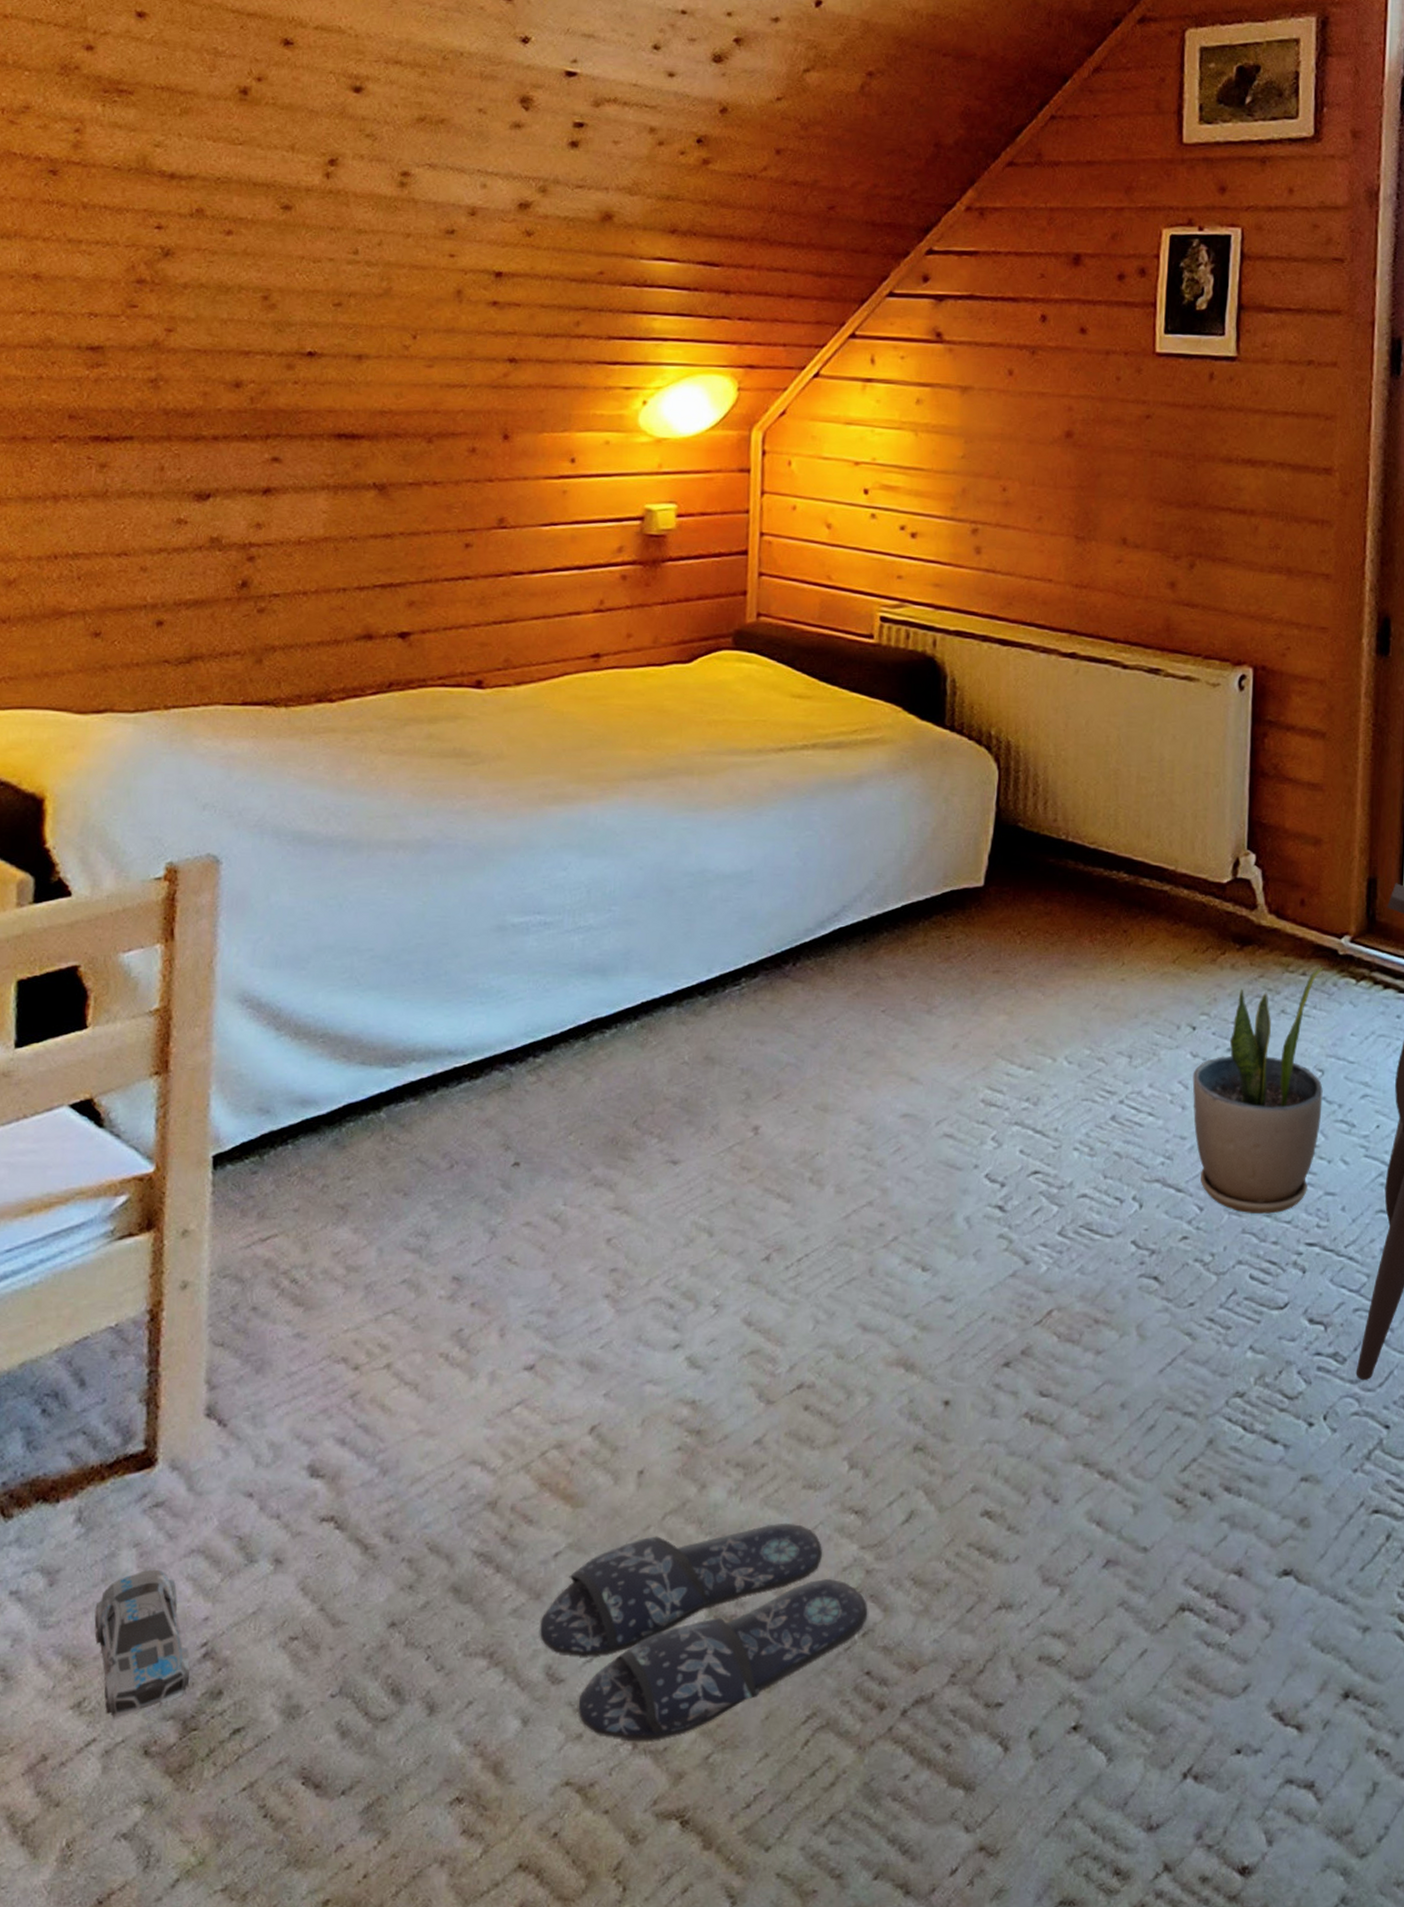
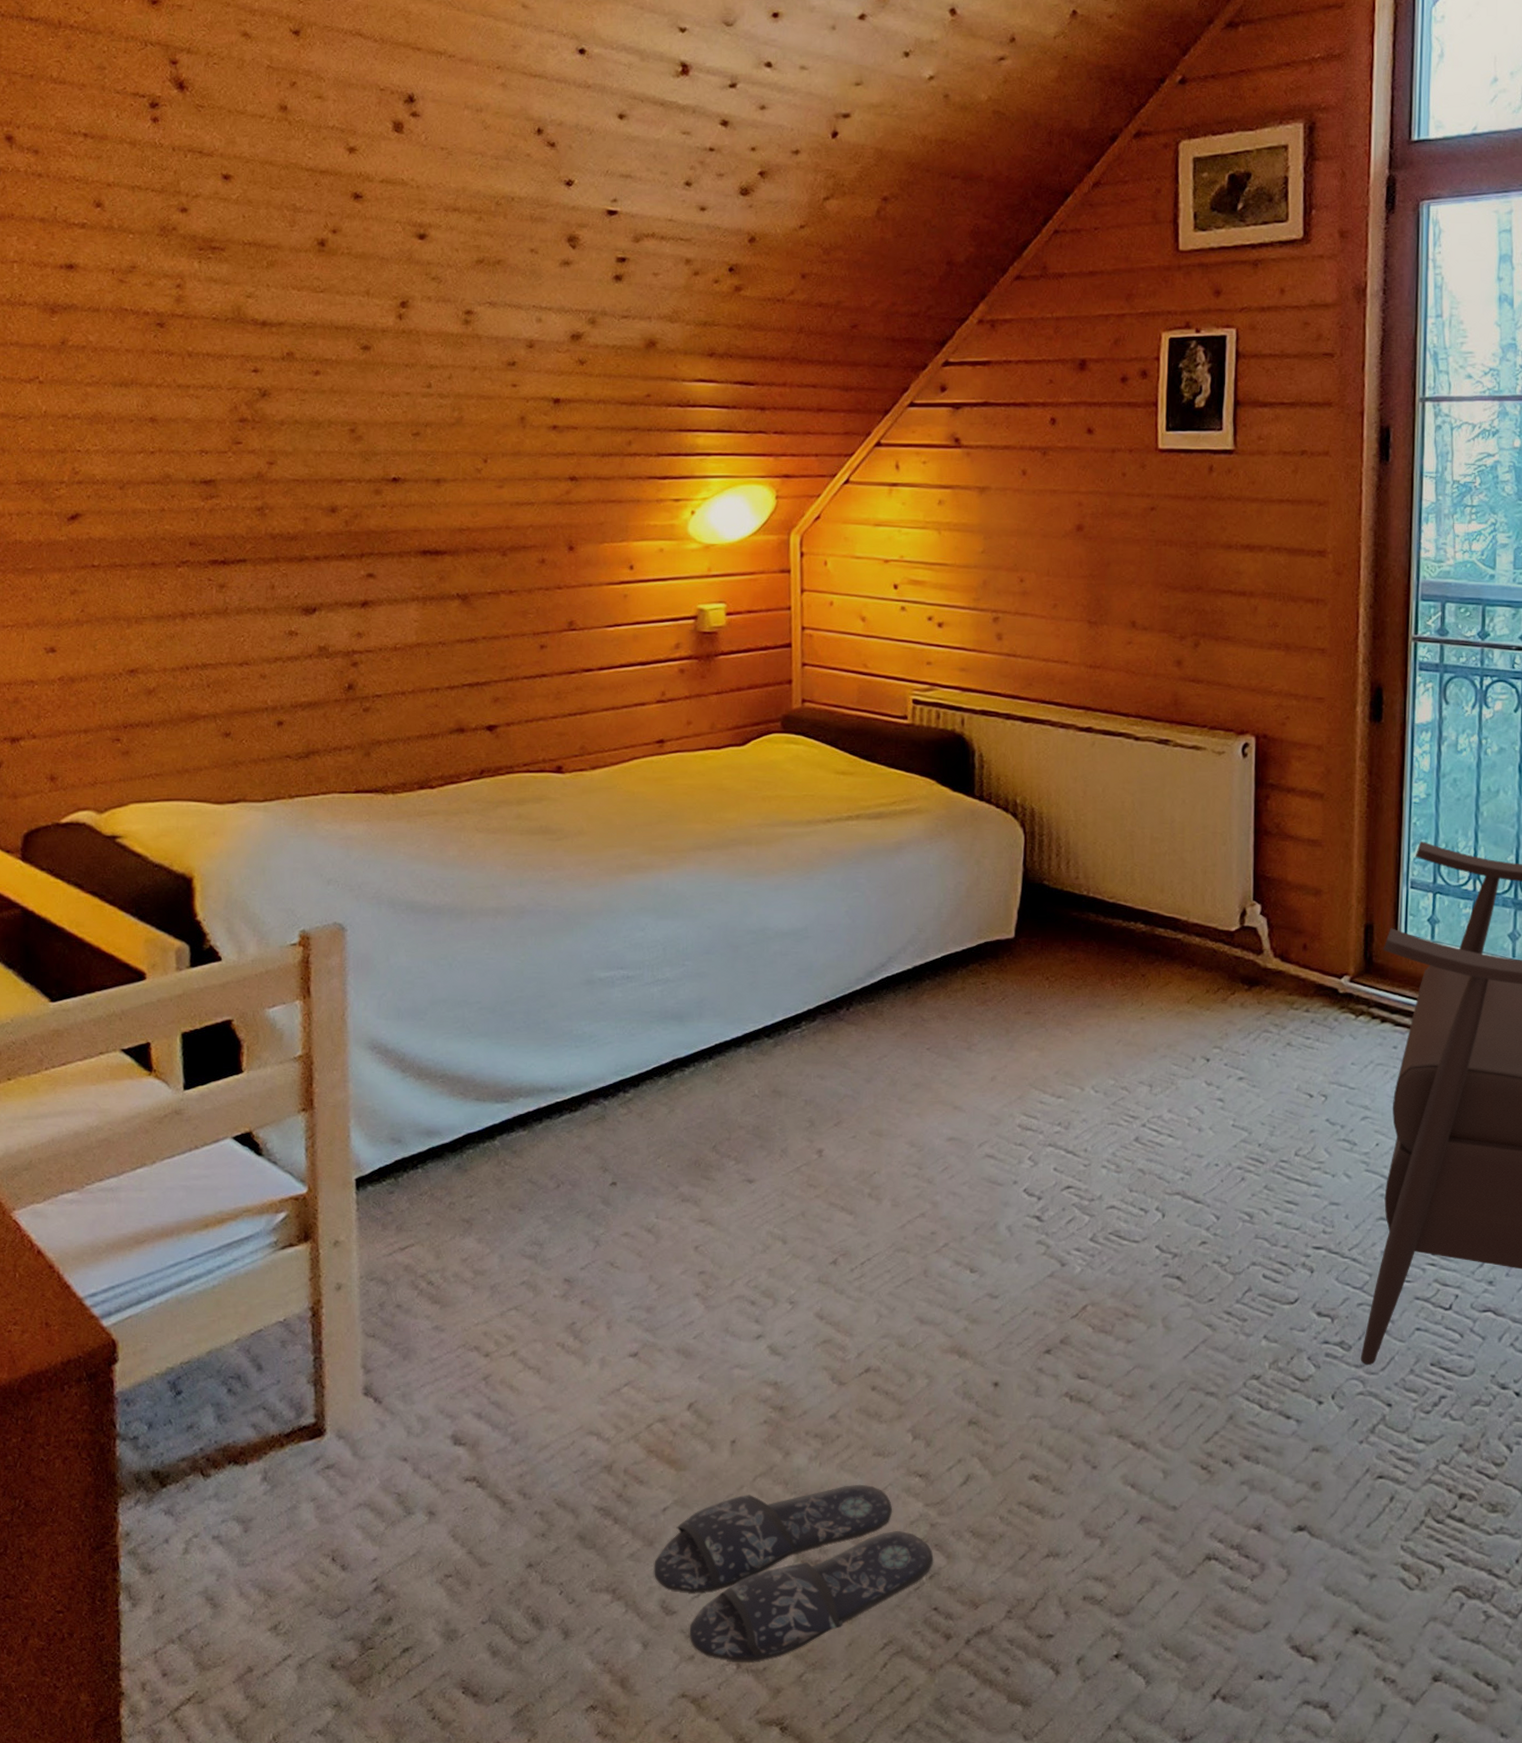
toy car: present [94,1569,190,1719] -> none [283,1519,365,1639]
potted plant: present [1192,966,1324,1214] -> none [1207,1004,1326,1222]

